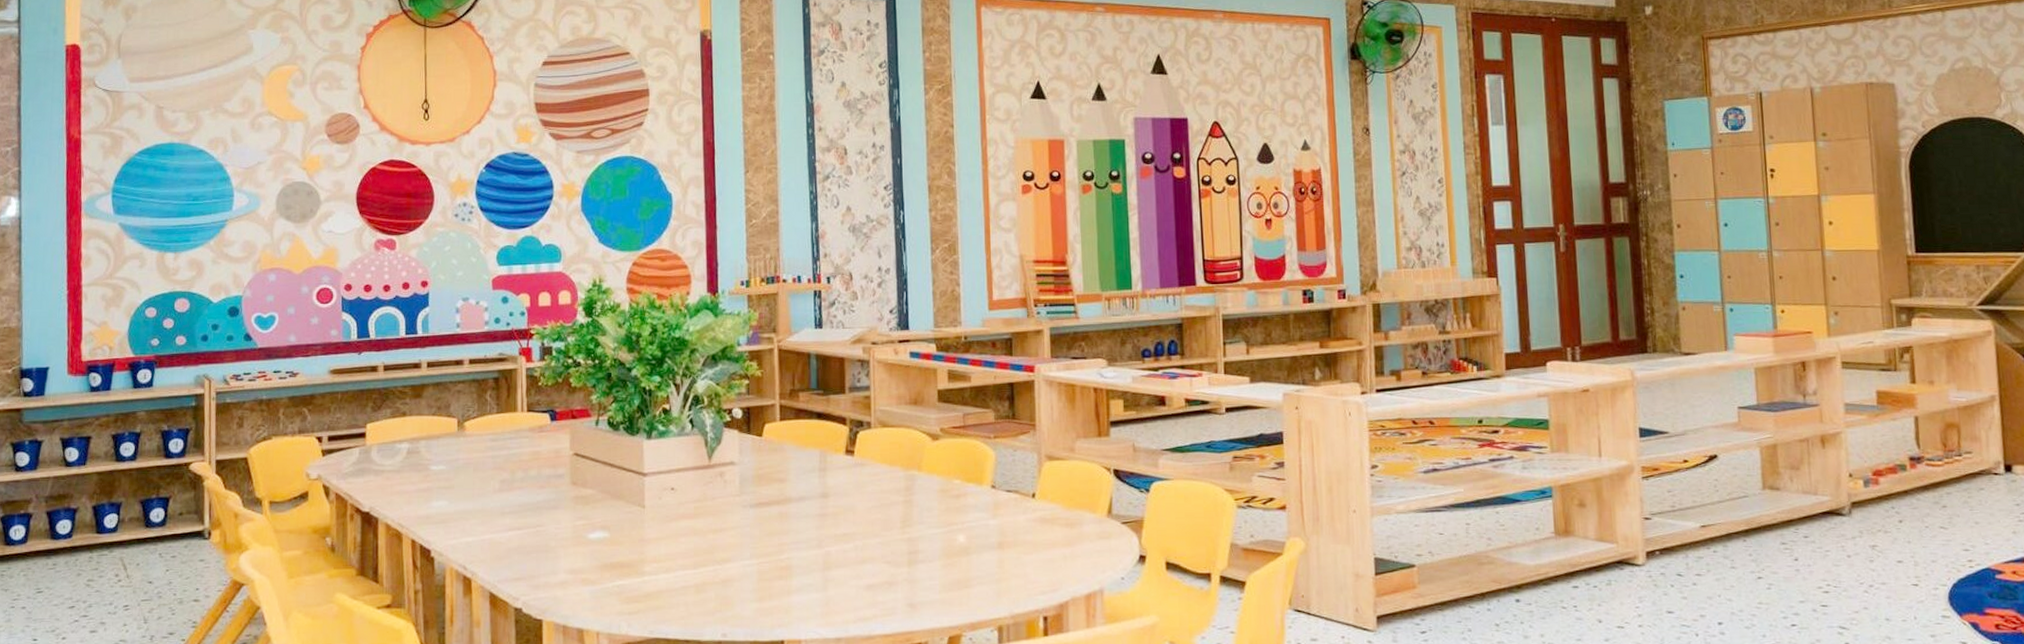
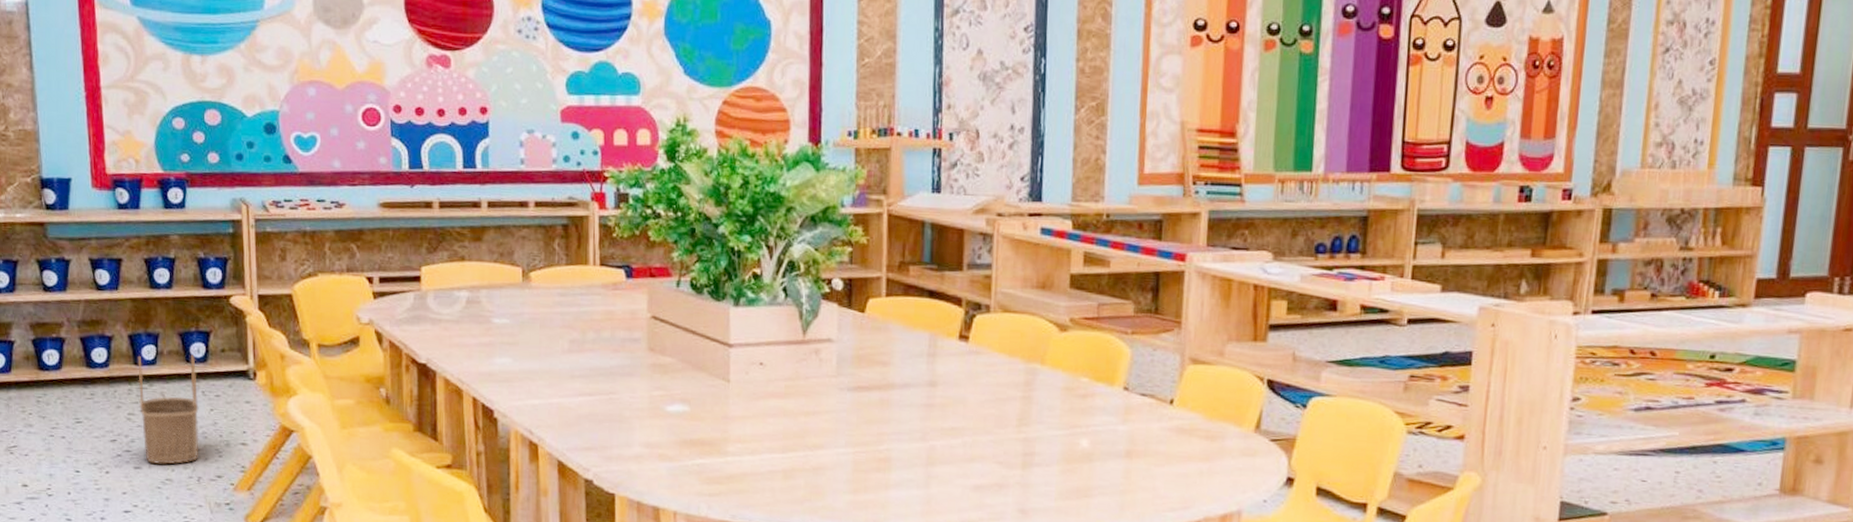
wicker basket: none [99,520,155,626] -> present [137,354,199,465]

